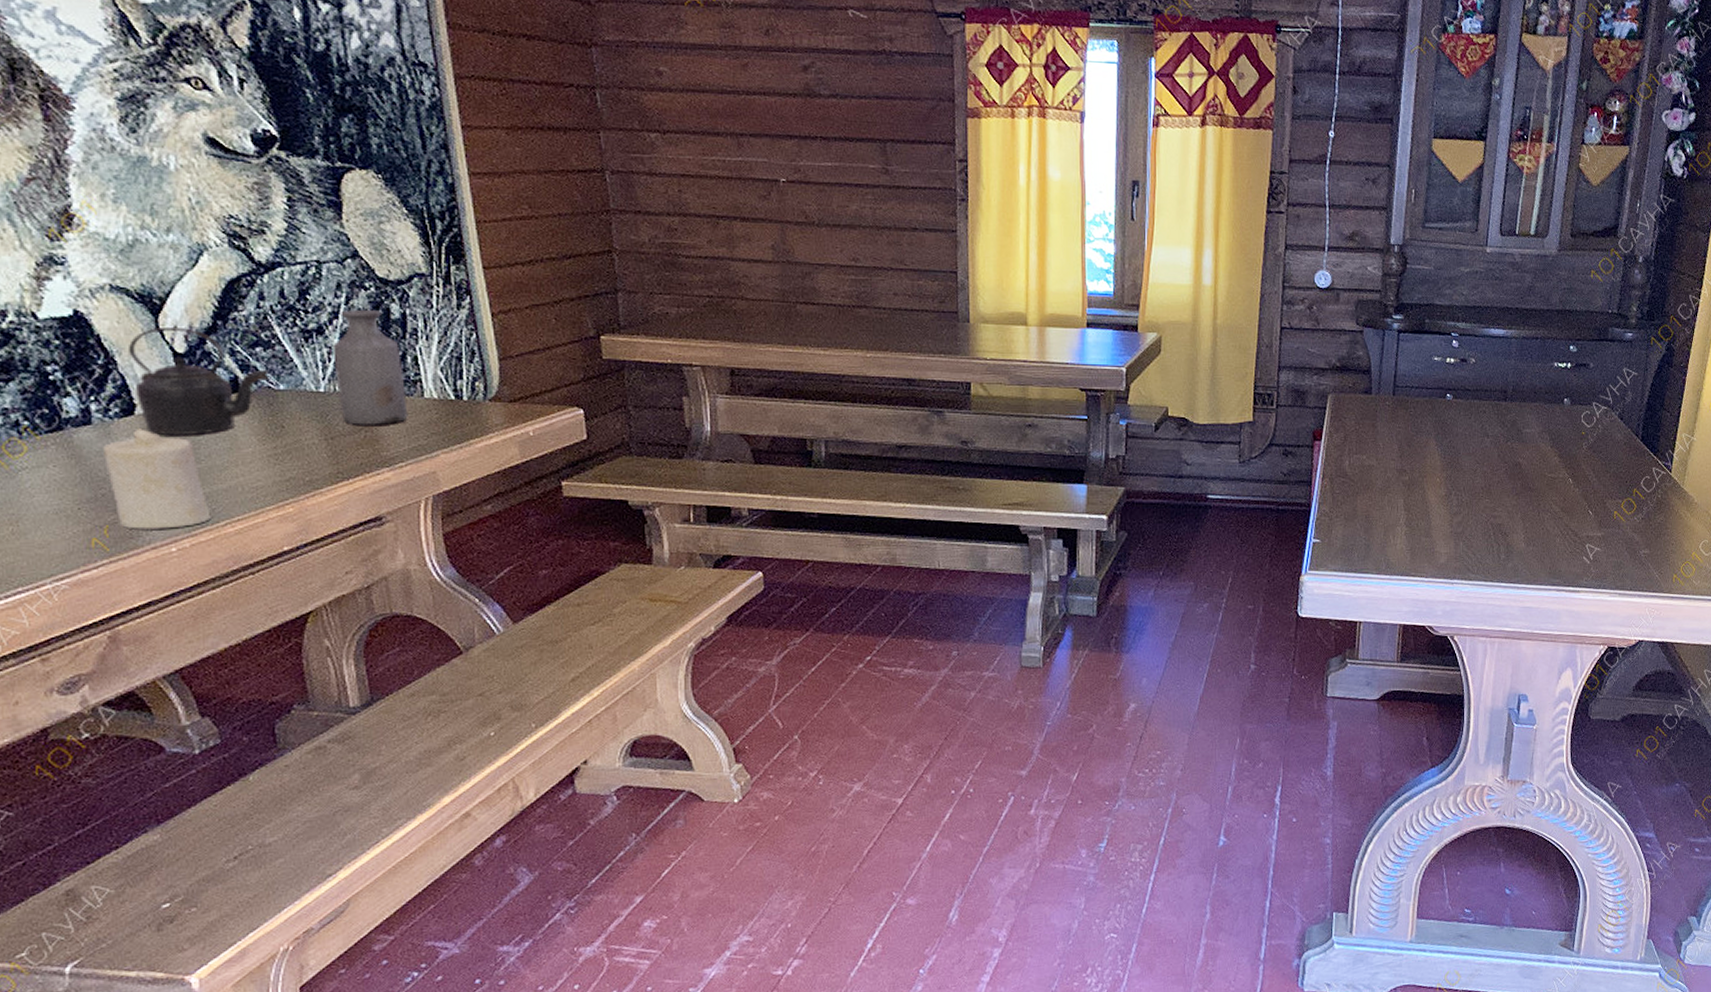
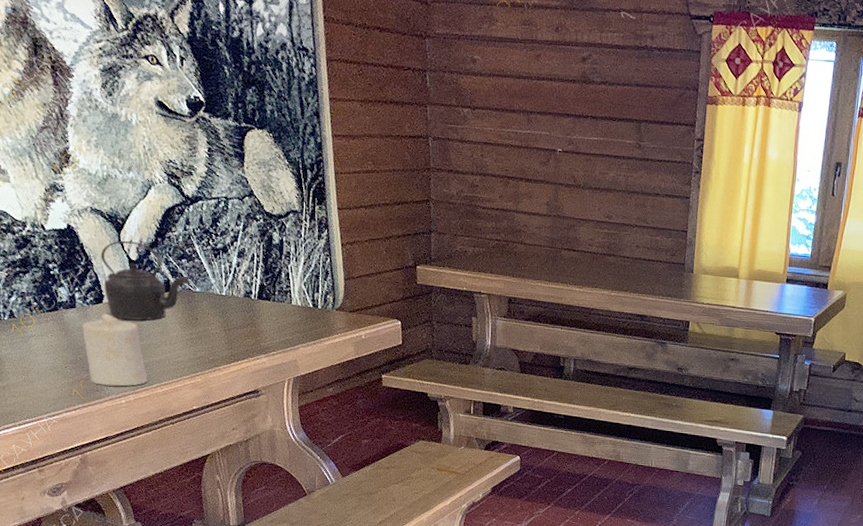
bottle: present [333,309,408,425] -> none [233,235,280,323]

